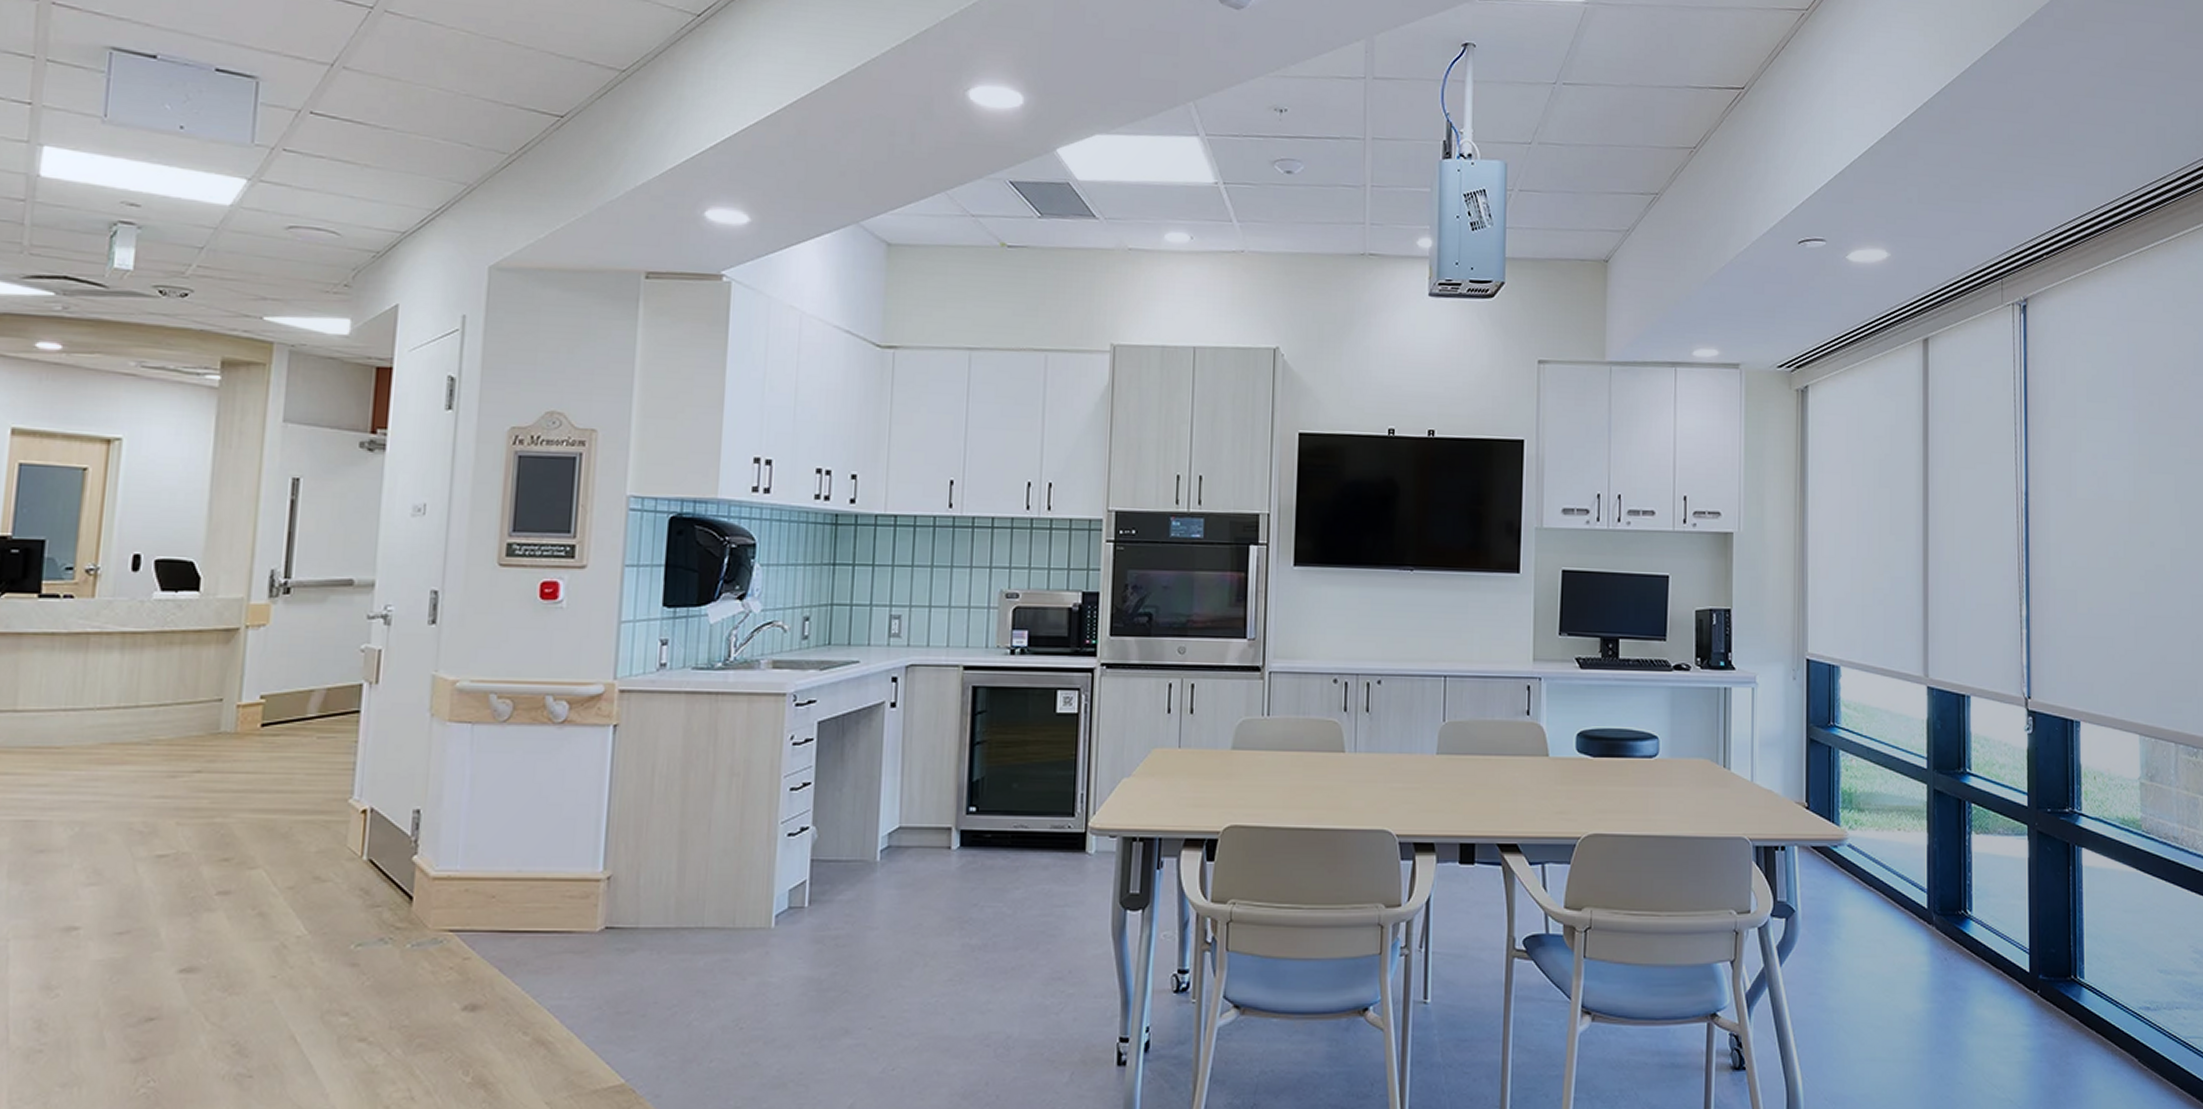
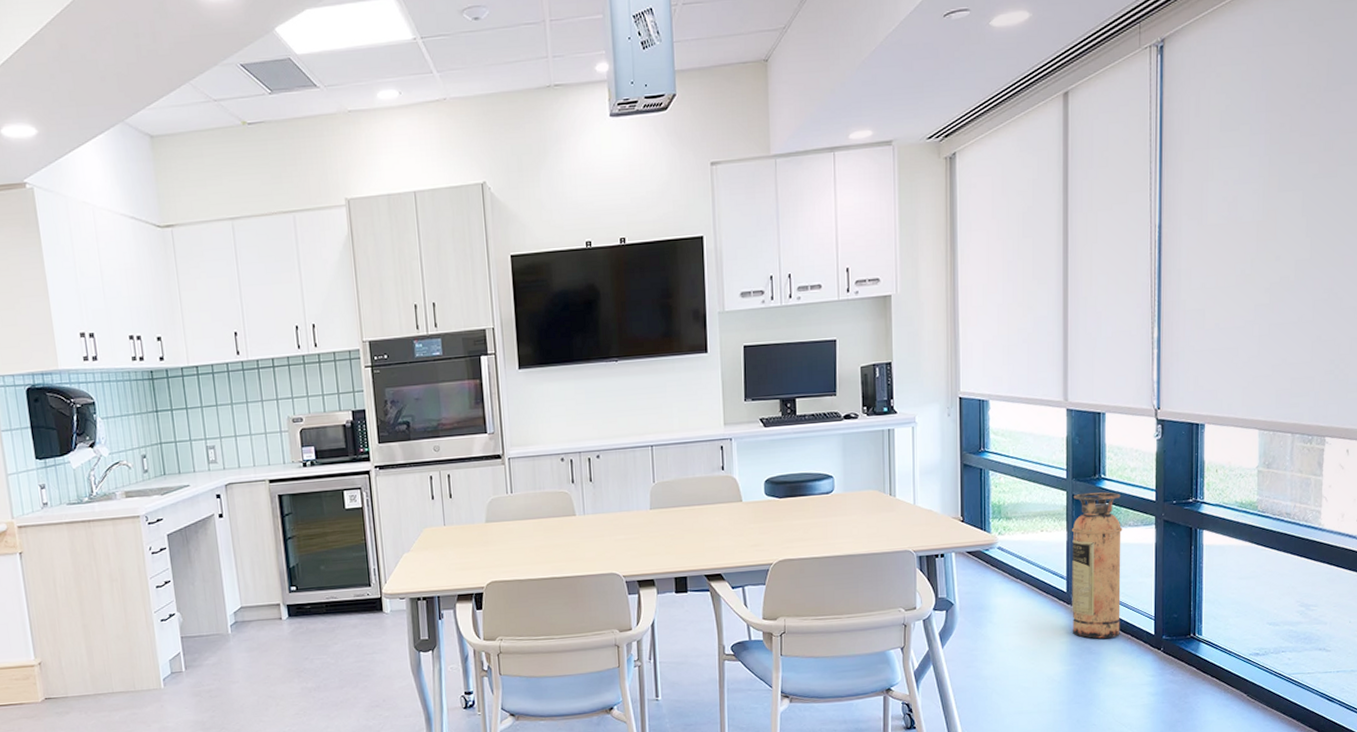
fire extinguisher: none [1932,788,1991,972] -> present [1071,492,1123,639]

